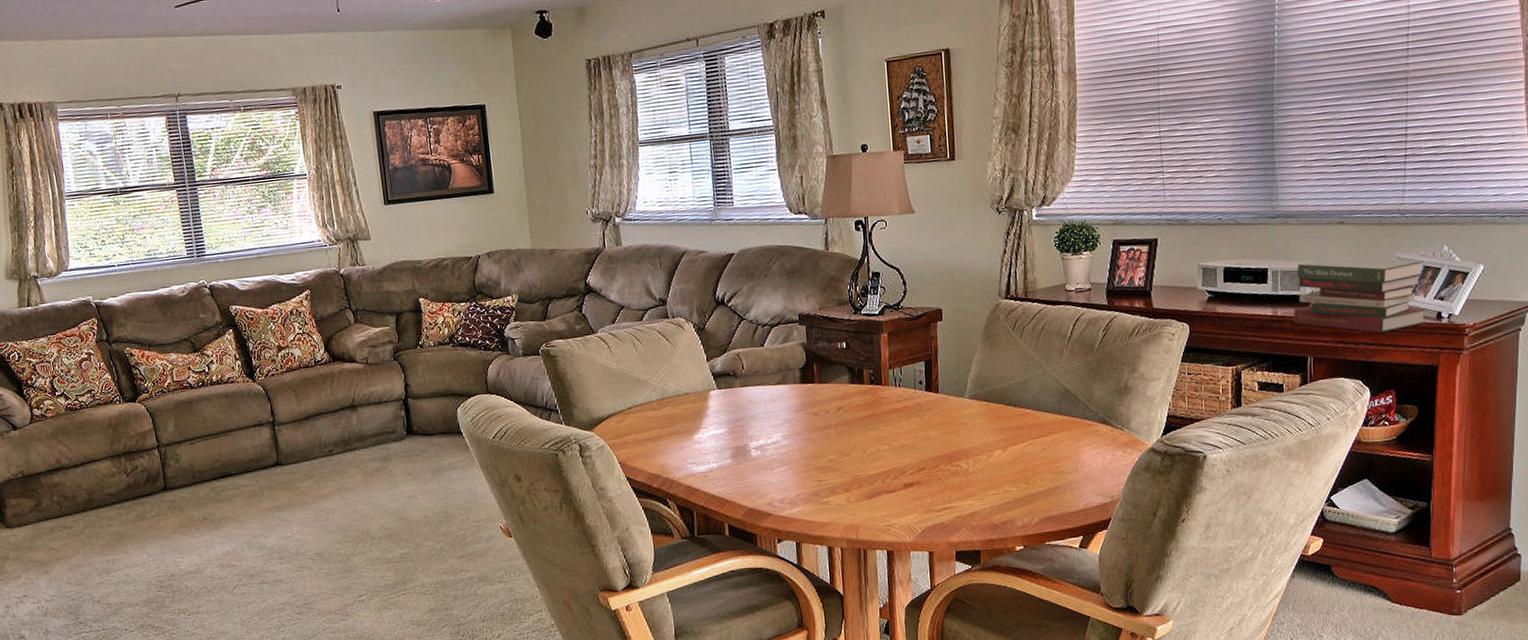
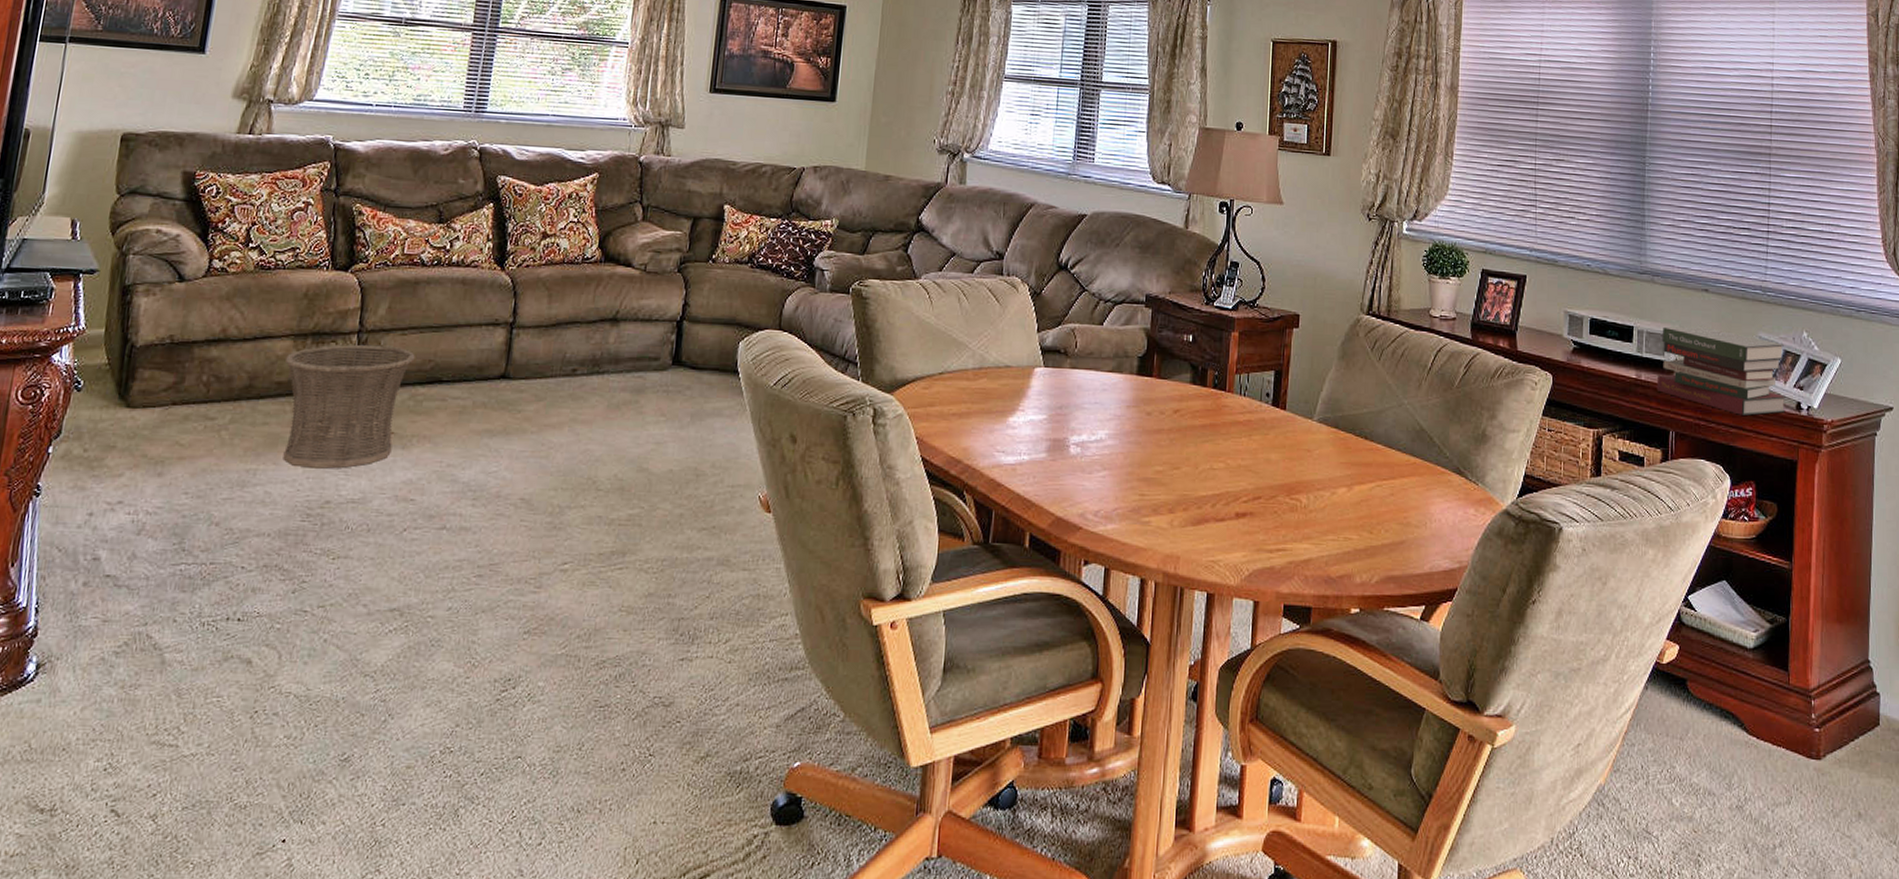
basket: none [109,454,209,553] -> present [283,344,415,469]

